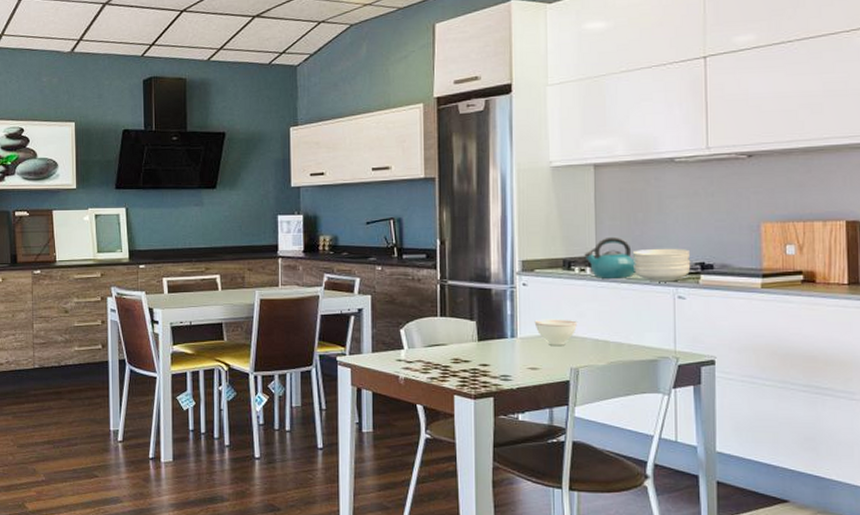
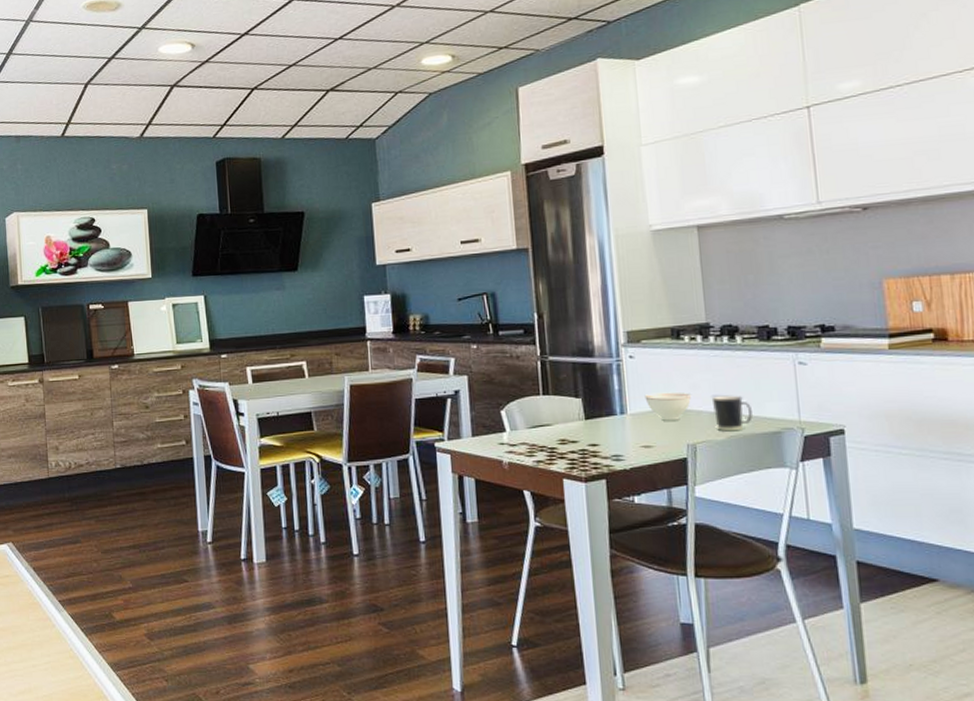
kettle: present [584,236,635,278] -> none [693,301,750,347]
mug: none [596,324,632,358] -> present [711,395,753,432]
bowl: present [632,248,691,282] -> none [745,310,811,348]

